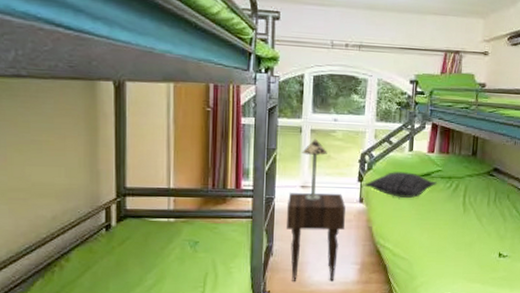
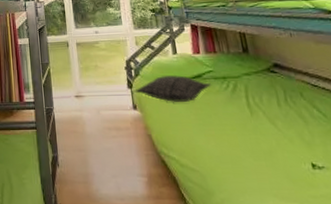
nightstand: present [286,193,346,281] -> none [65,101,124,196]
table lamp: present [302,139,327,200] -> none [71,51,94,109]

